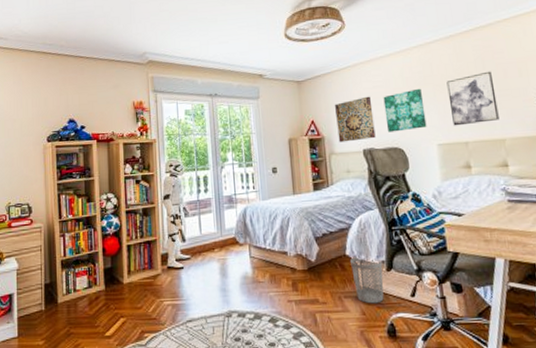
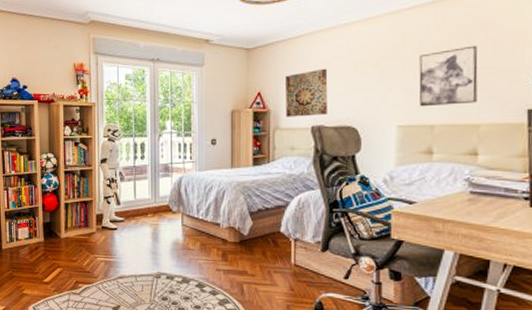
wastebasket: present [350,257,384,304] -> none [284,235,318,282]
wall art: present [383,88,427,132] -> none [341,62,389,110]

